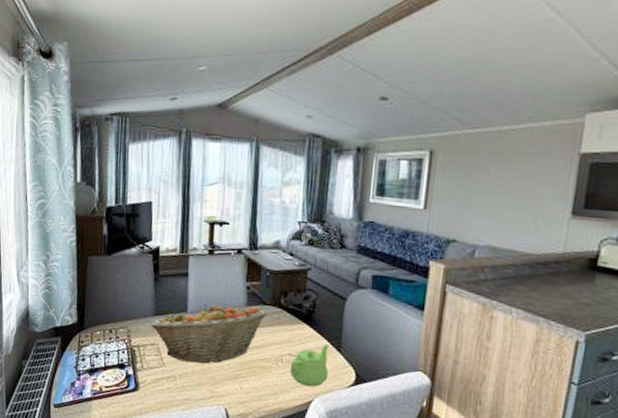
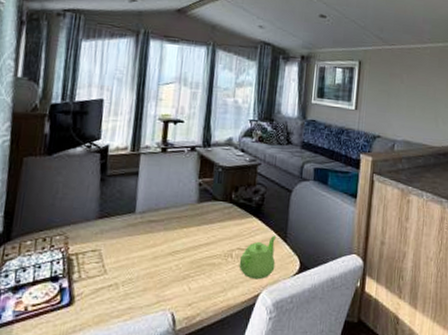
fruit basket: present [150,303,268,364] -> none [92,202,219,267]

